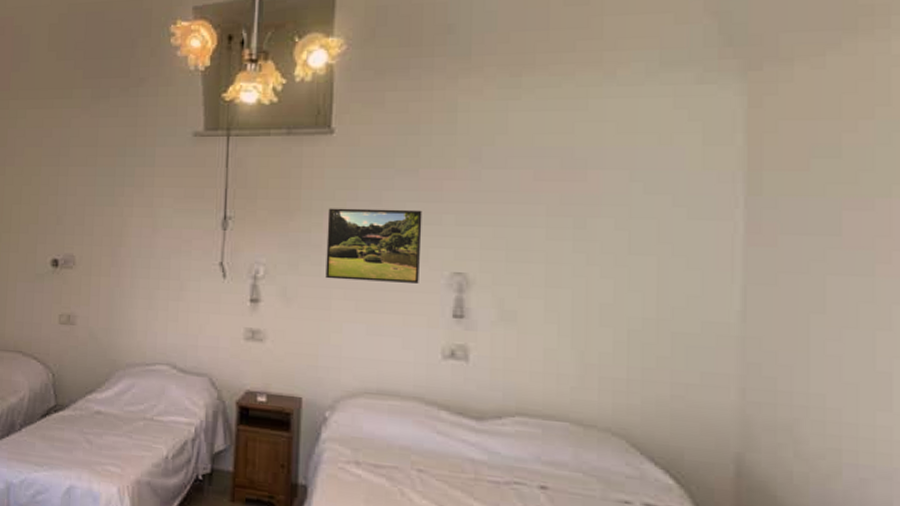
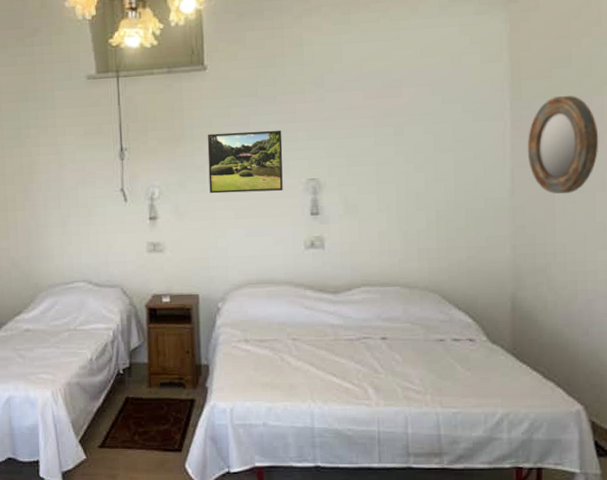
home mirror: none [768,196,884,327] -> present [527,96,599,194]

